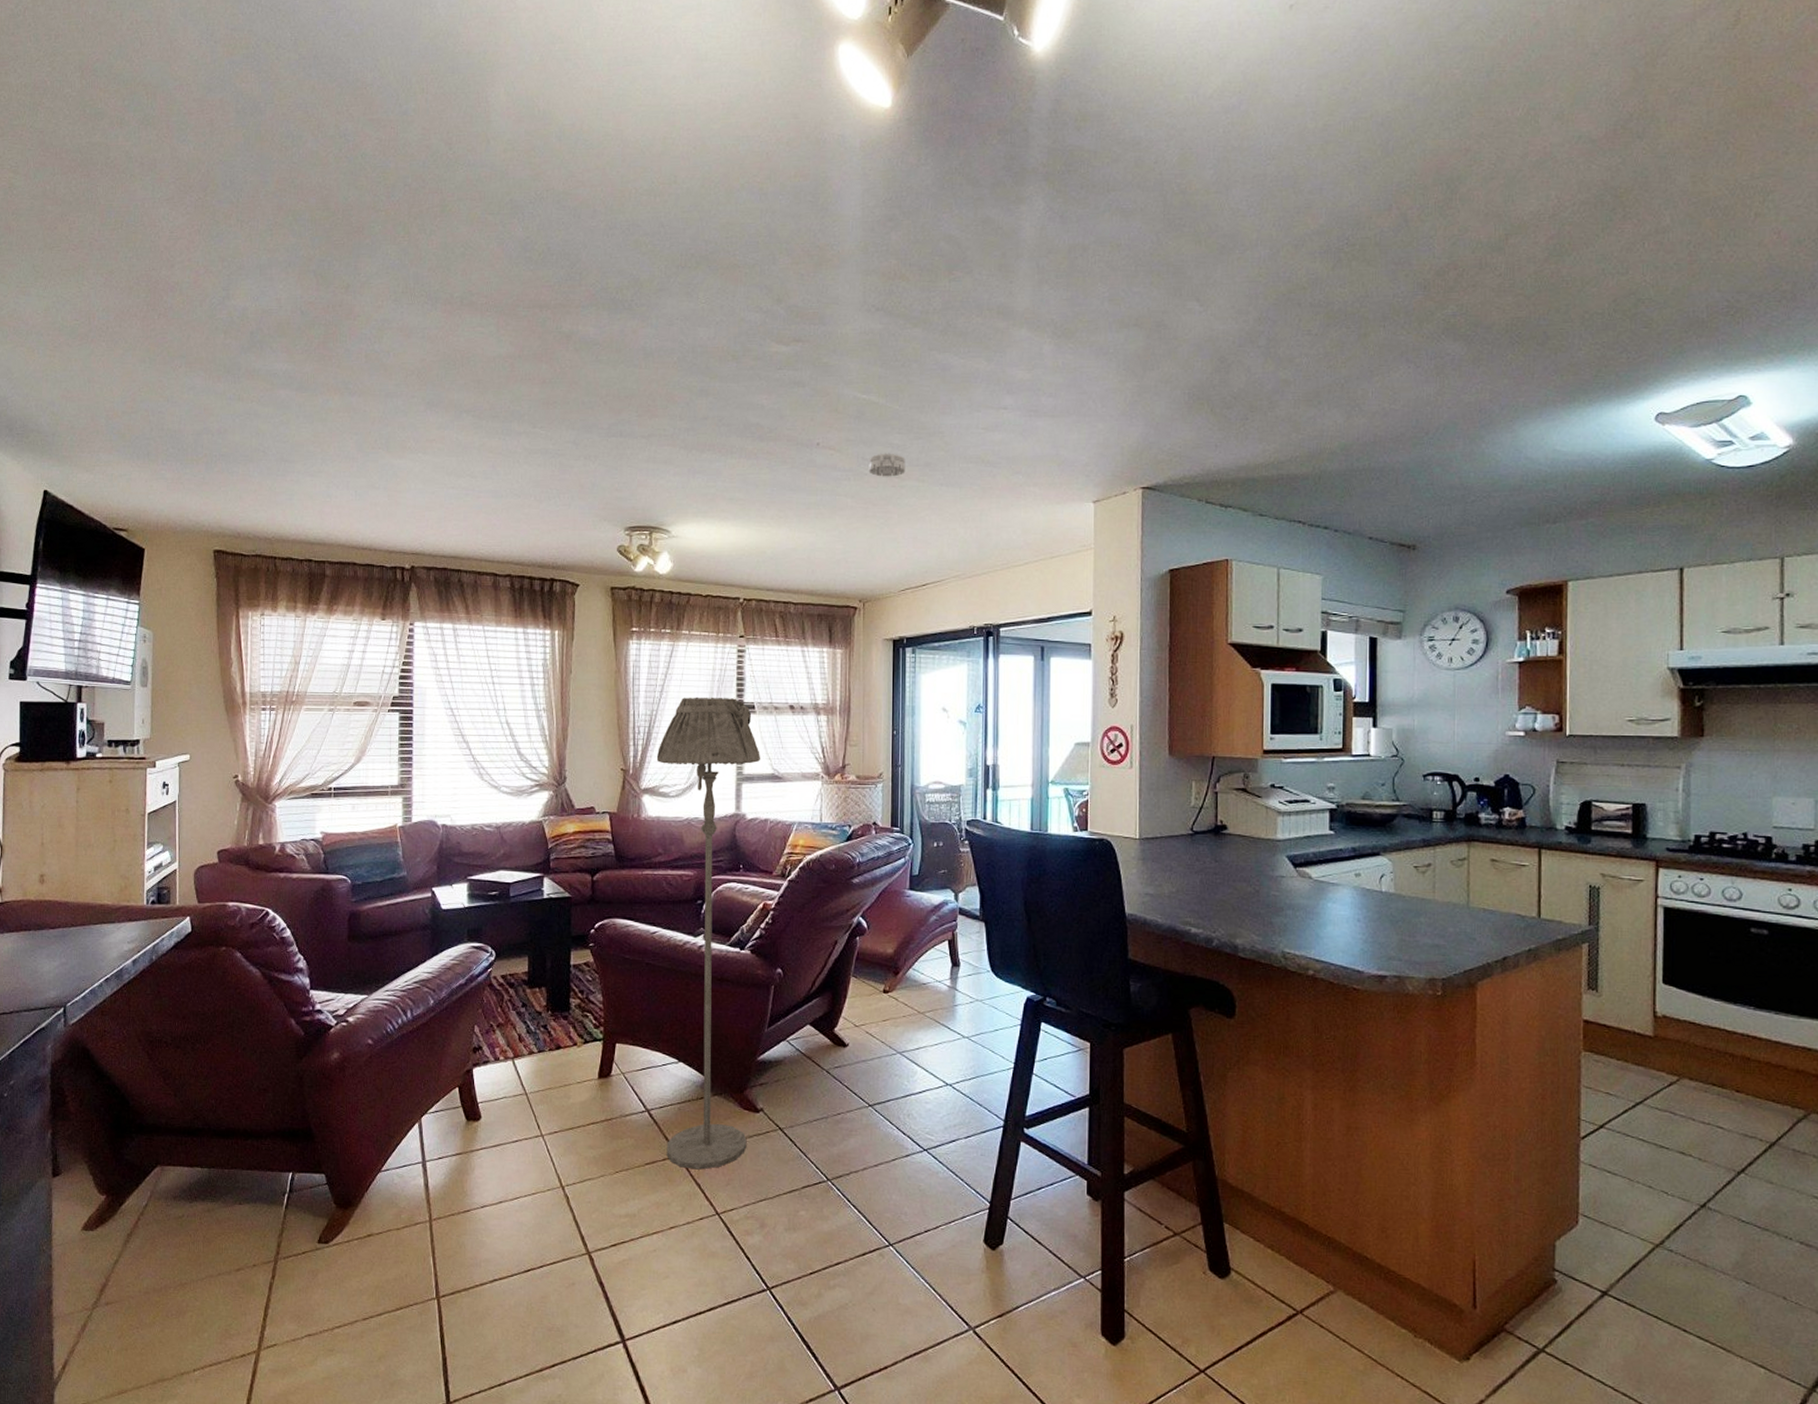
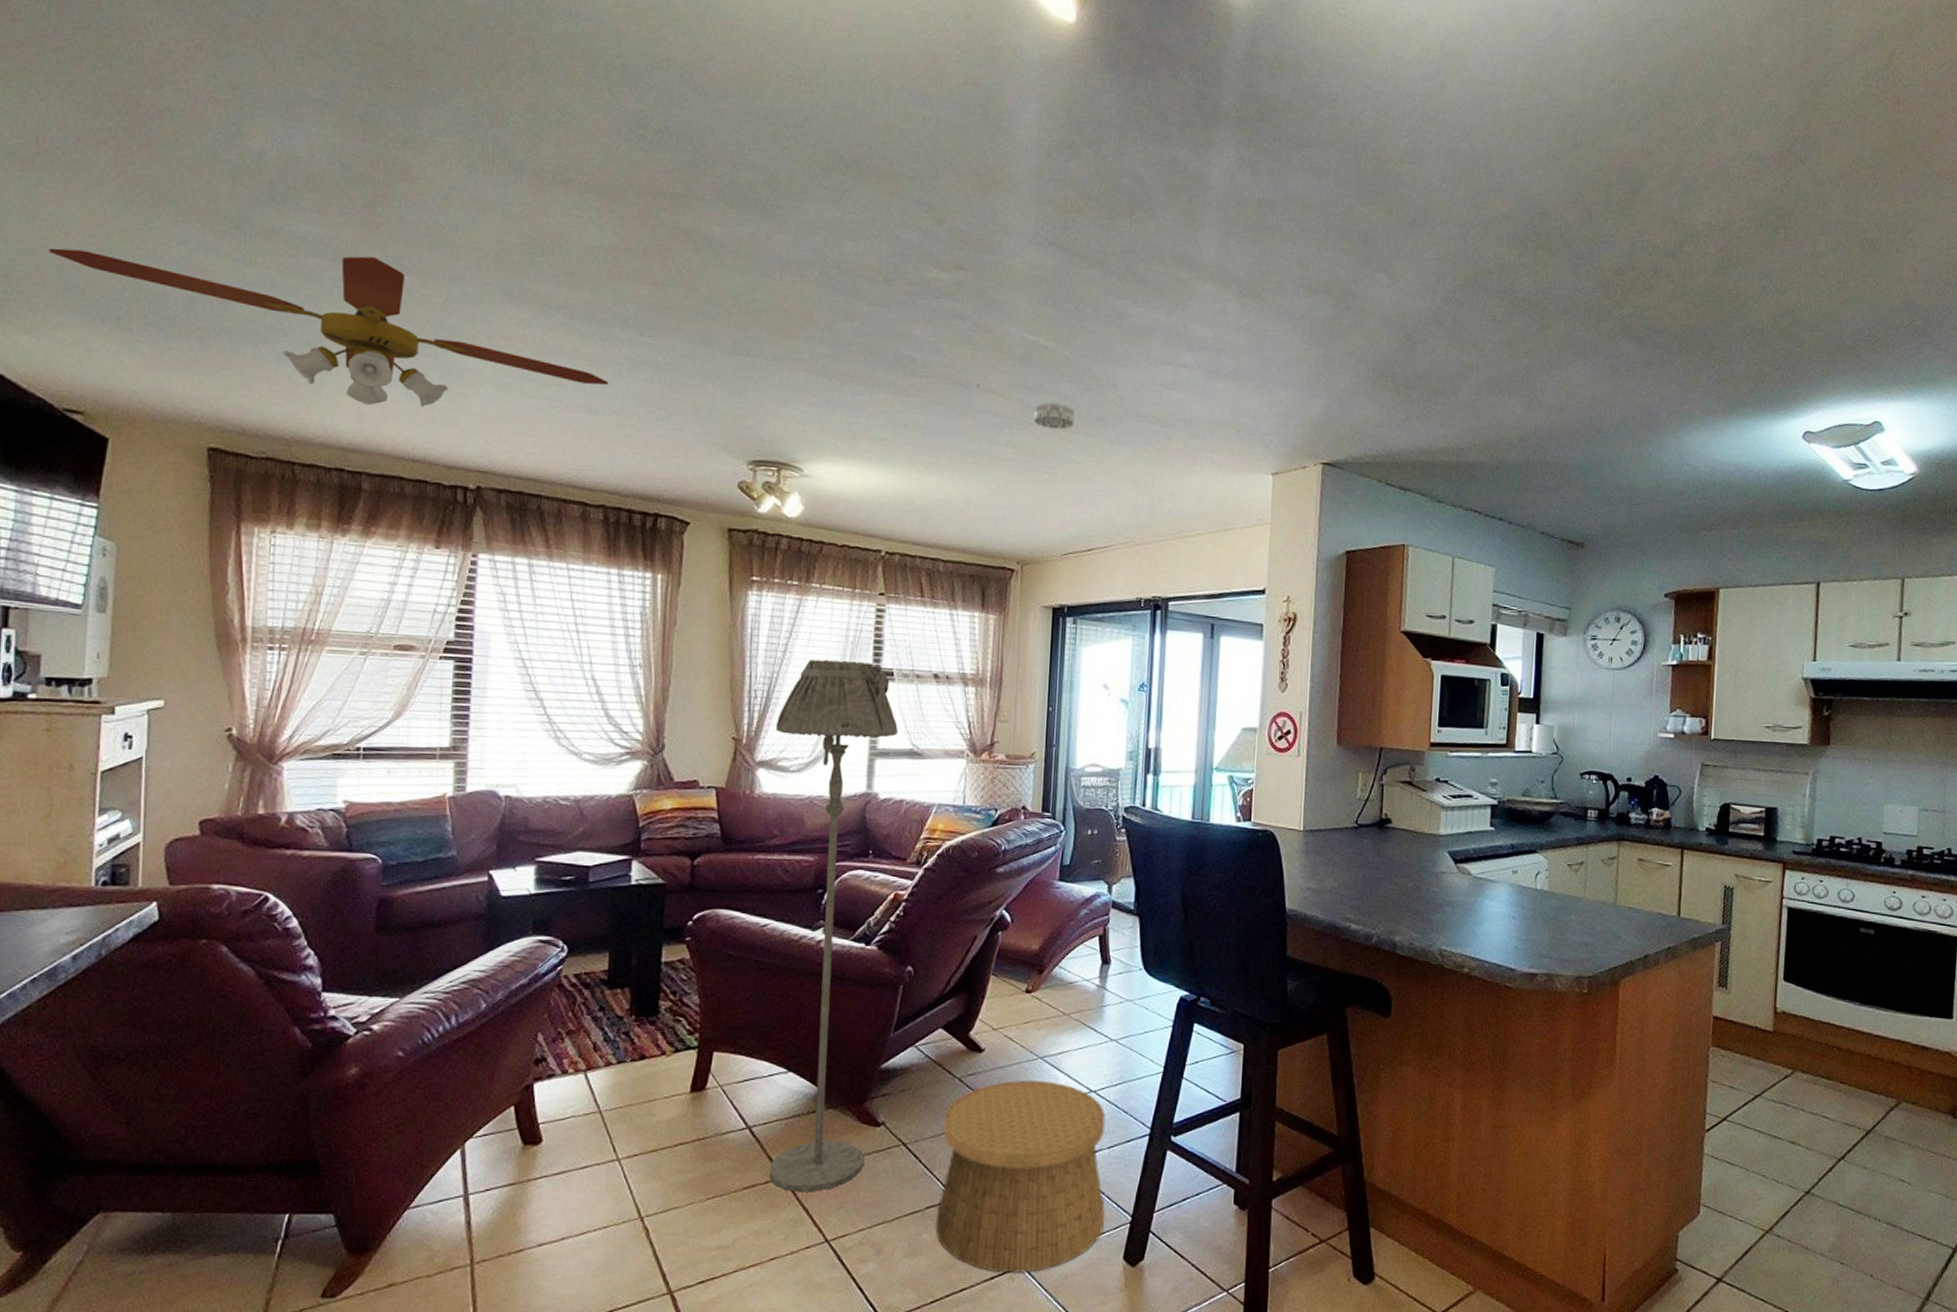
ceiling fan: none [100,384,510,506] -> present [49,248,609,408]
basket: none [811,1073,965,1251] -> present [935,1079,1106,1273]

